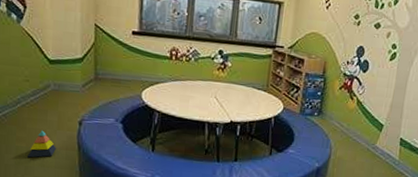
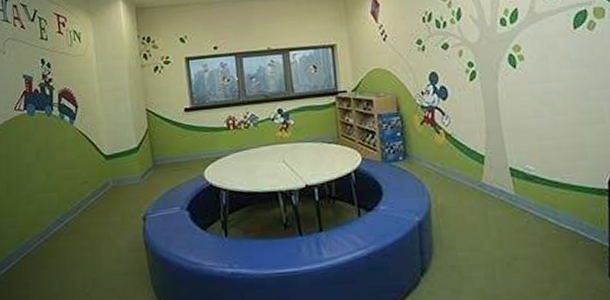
stacking toy: present [28,130,57,158] -> none [94,234,123,268]

